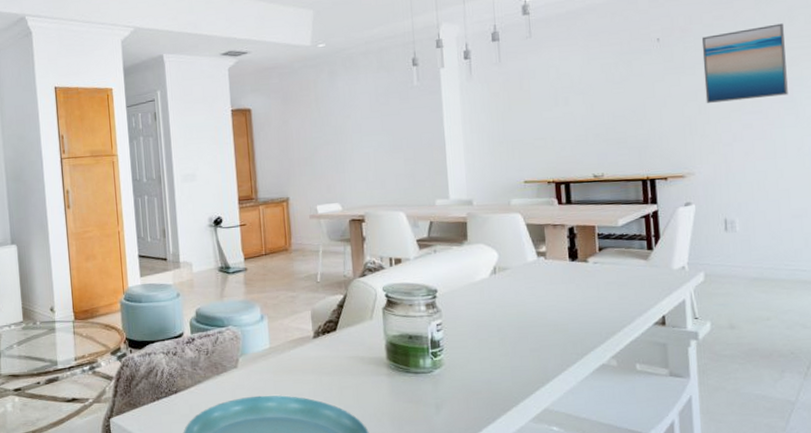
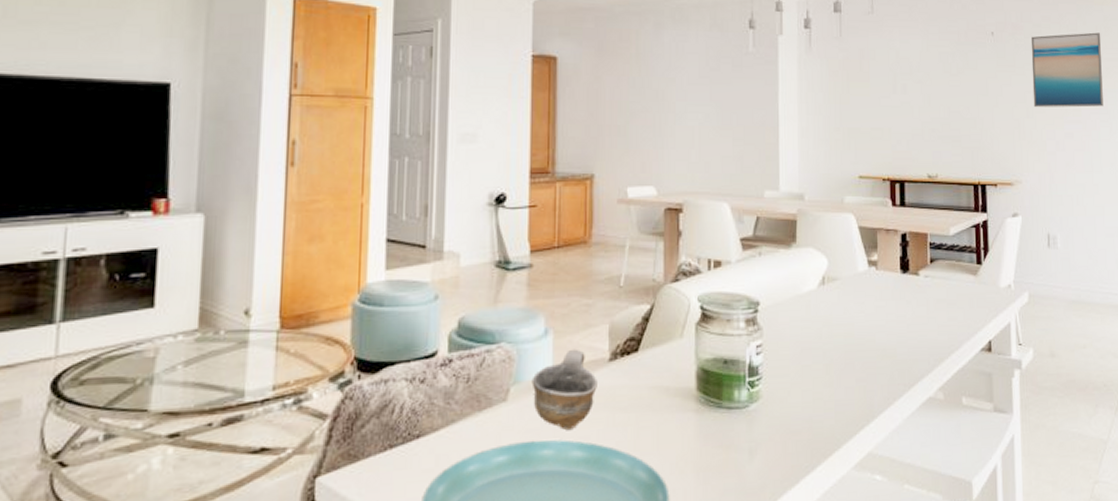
cup: none [254,329,306,388] -> present [531,349,597,430]

